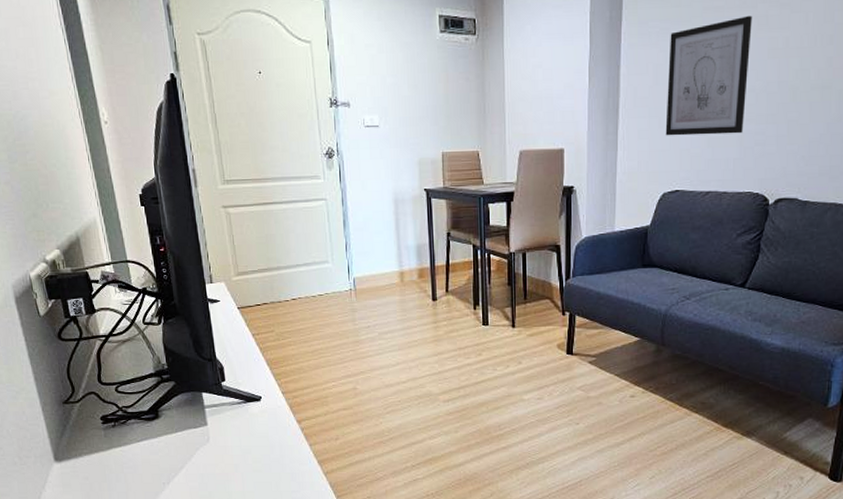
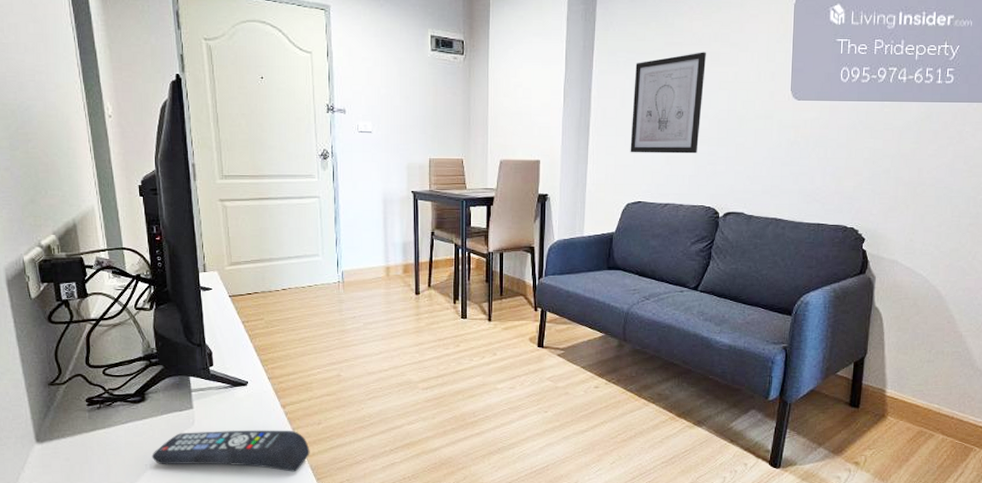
remote control: none [169,446,329,489] -> present [152,430,310,472]

